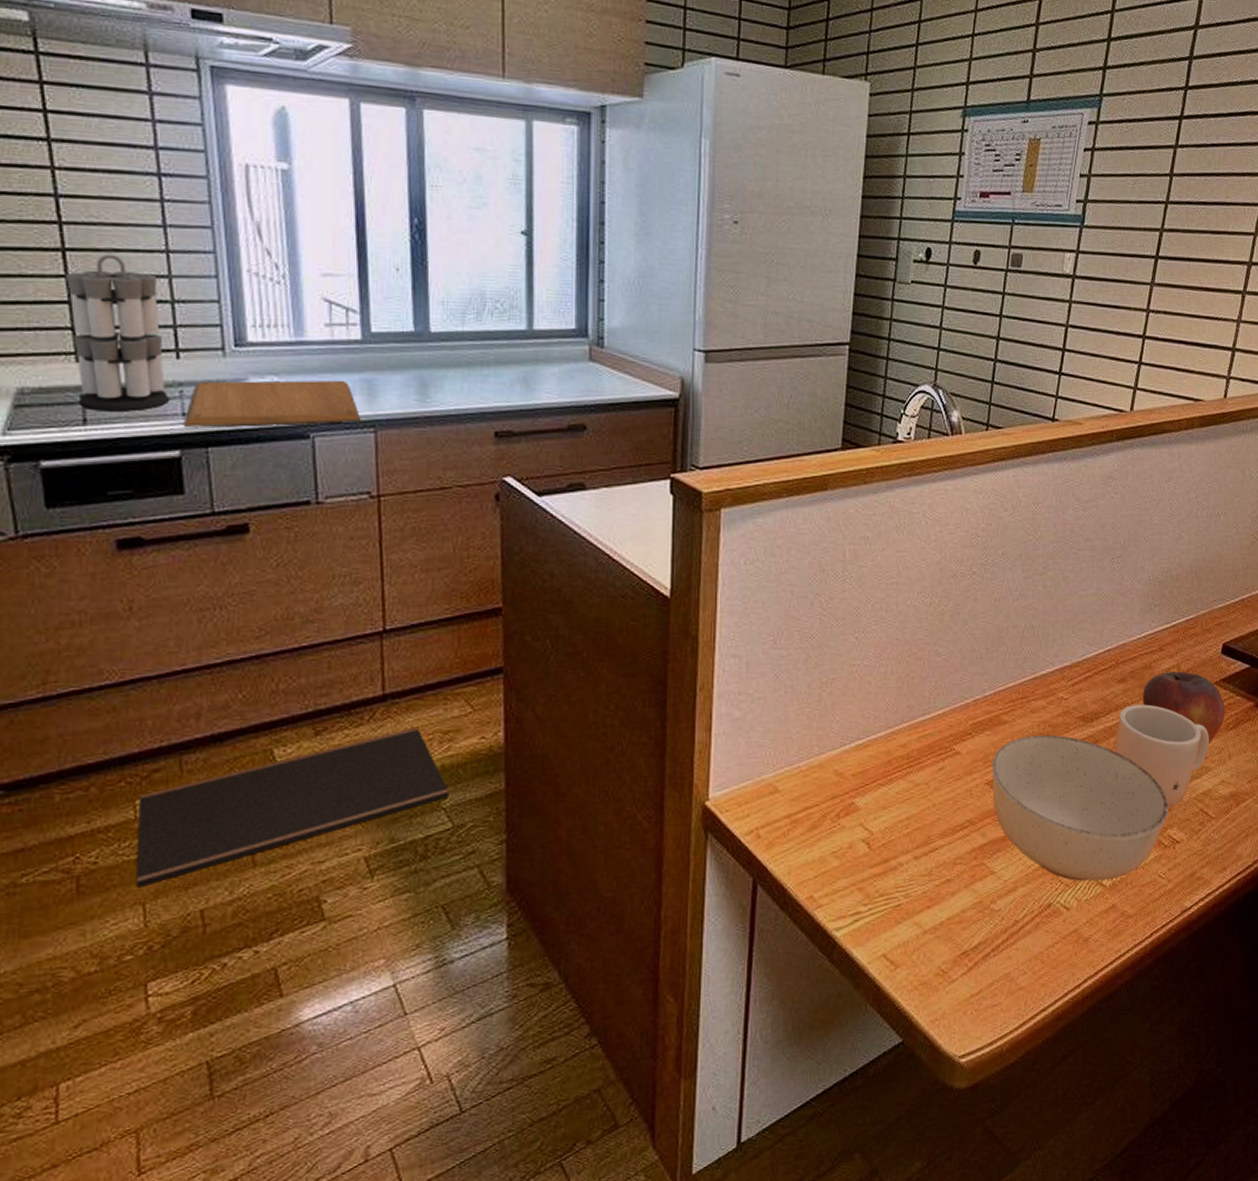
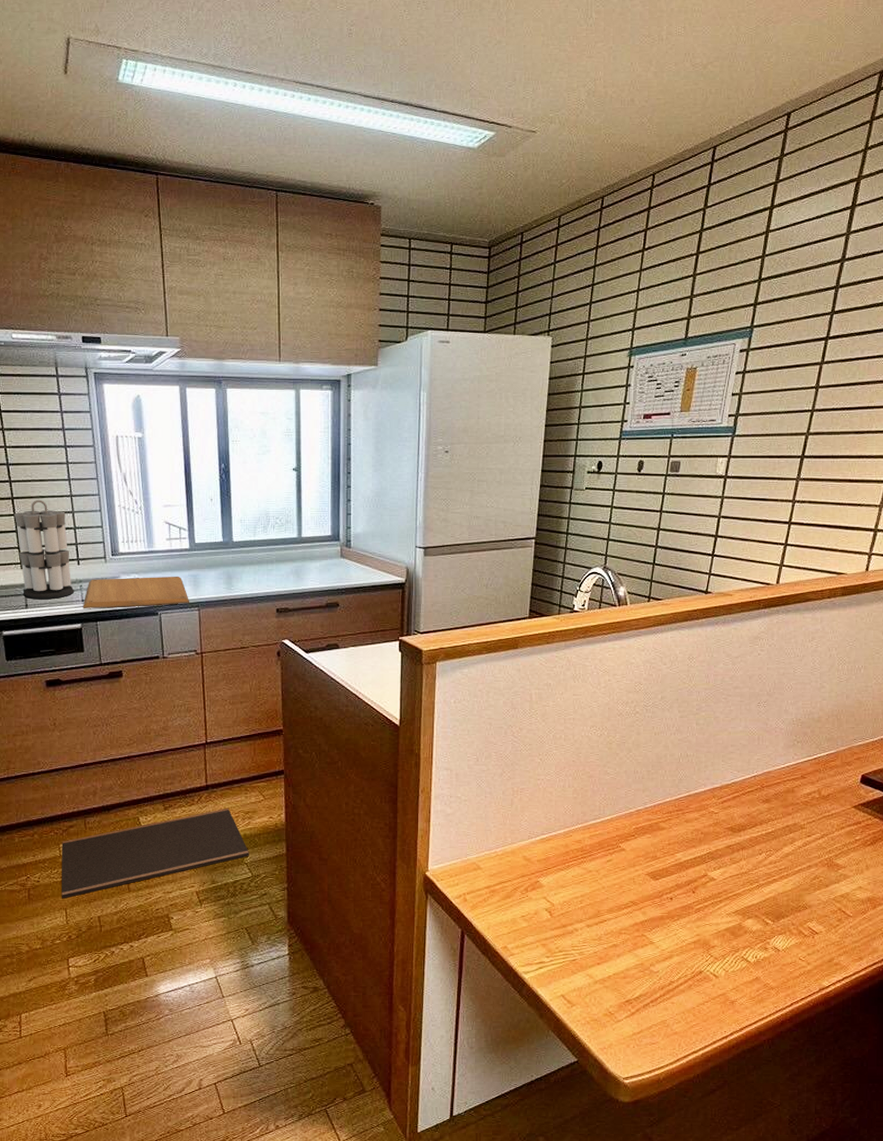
bowl: present [992,734,1169,881] -> none [652,840,809,958]
mug: present [1115,704,1209,806] -> none [759,821,847,904]
fruit: present [1142,671,1225,744] -> none [785,796,863,856]

